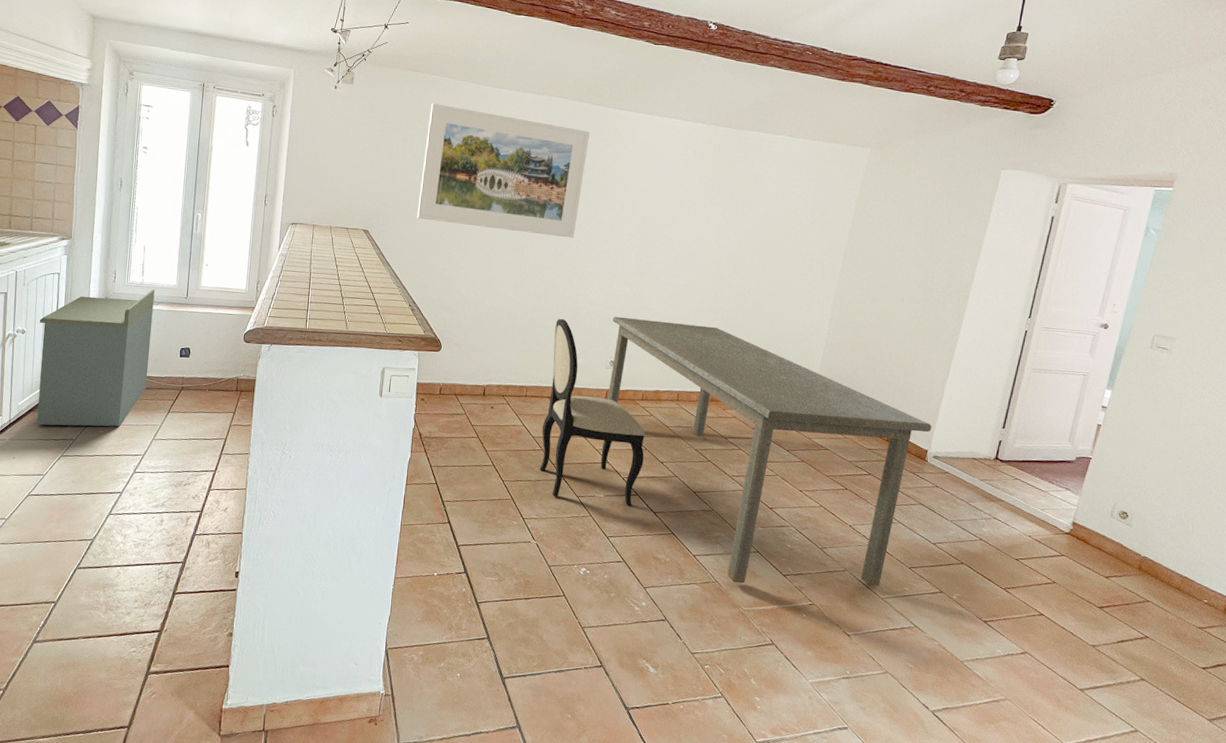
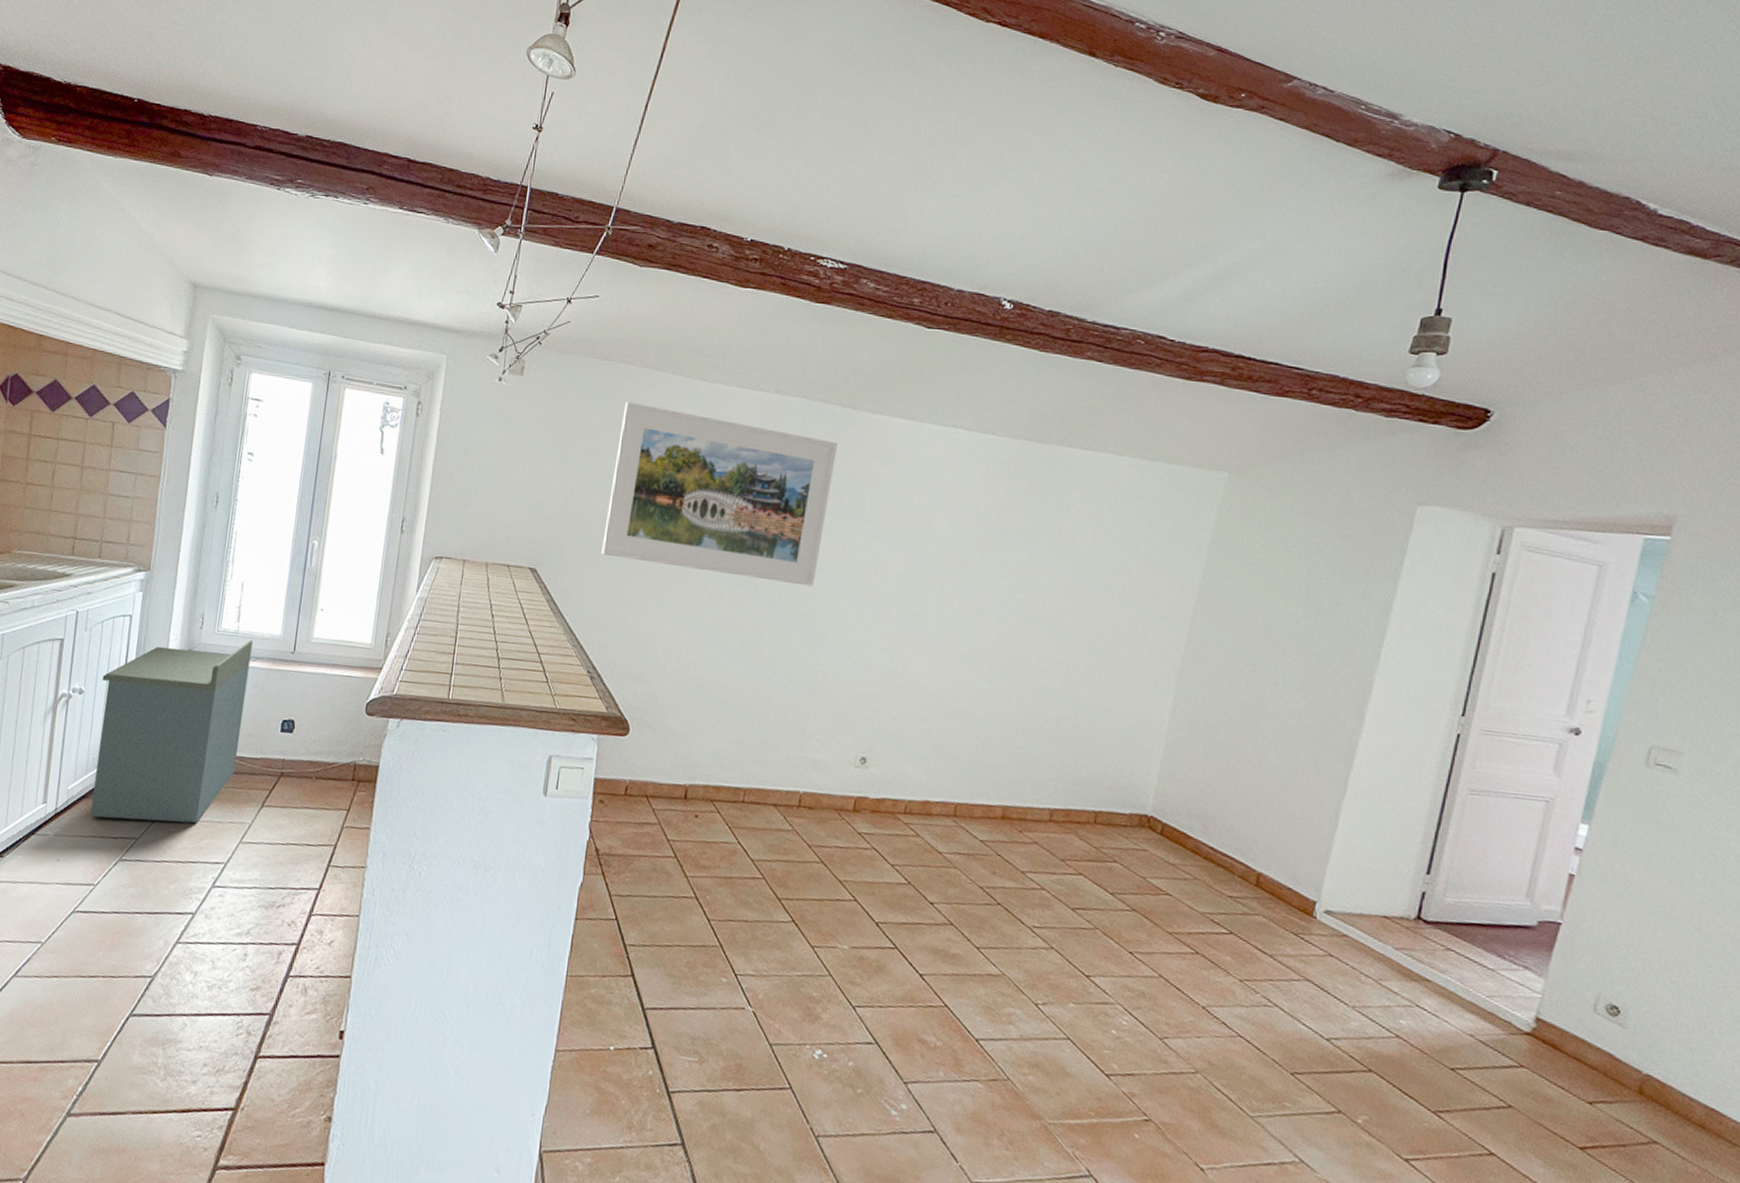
dining chair: present [539,318,646,506] -> none [760,695,910,964]
dining table: present [608,316,932,587] -> none [856,695,1322,1099]

